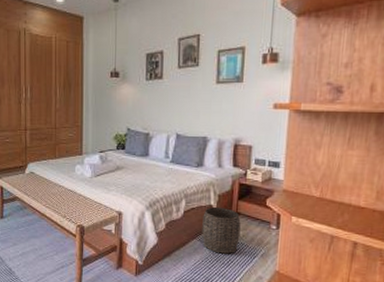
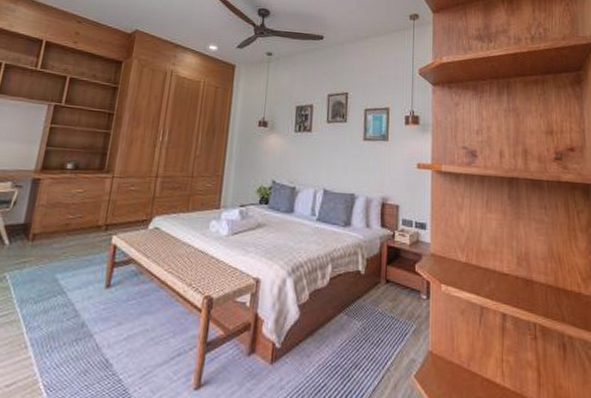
woven basket: present [202,207,241,254] -> none [349,273,390,331]

